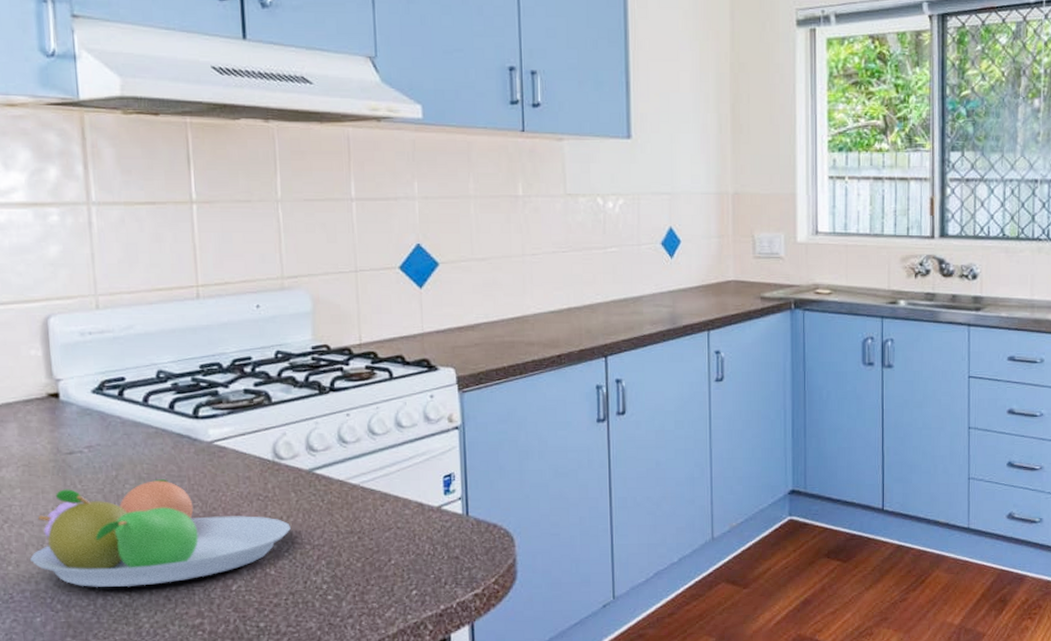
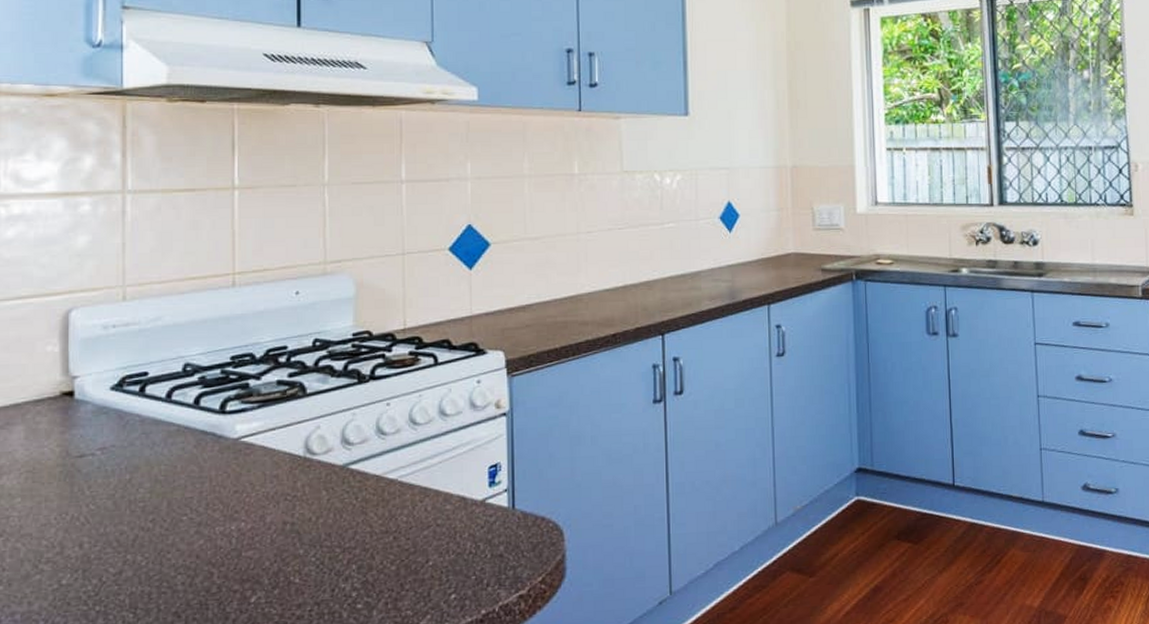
fruit bowl: present [30,479,291,588] -> none [25,481,320,606]

